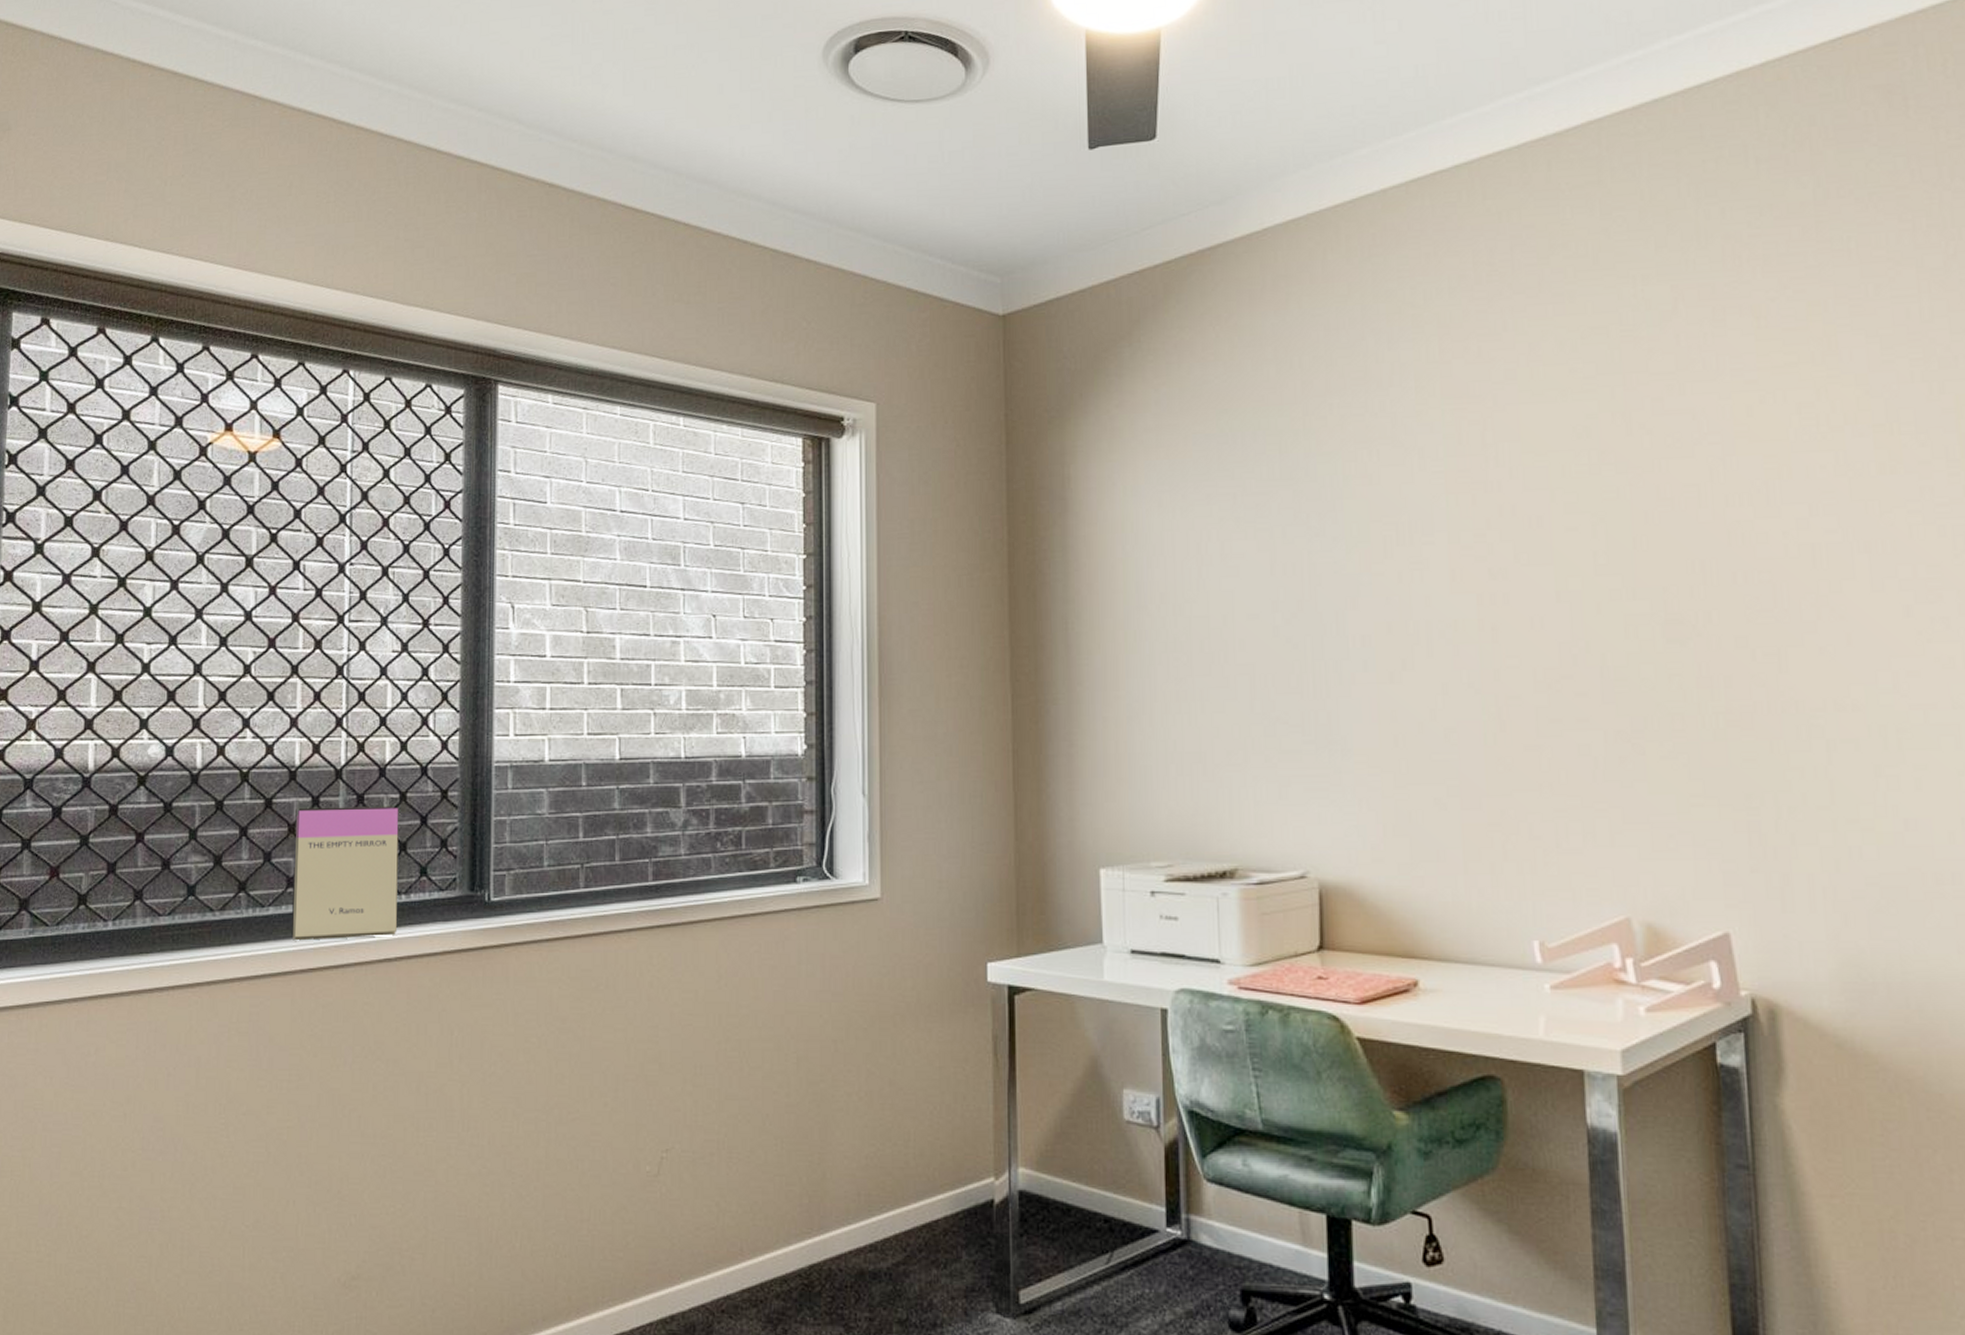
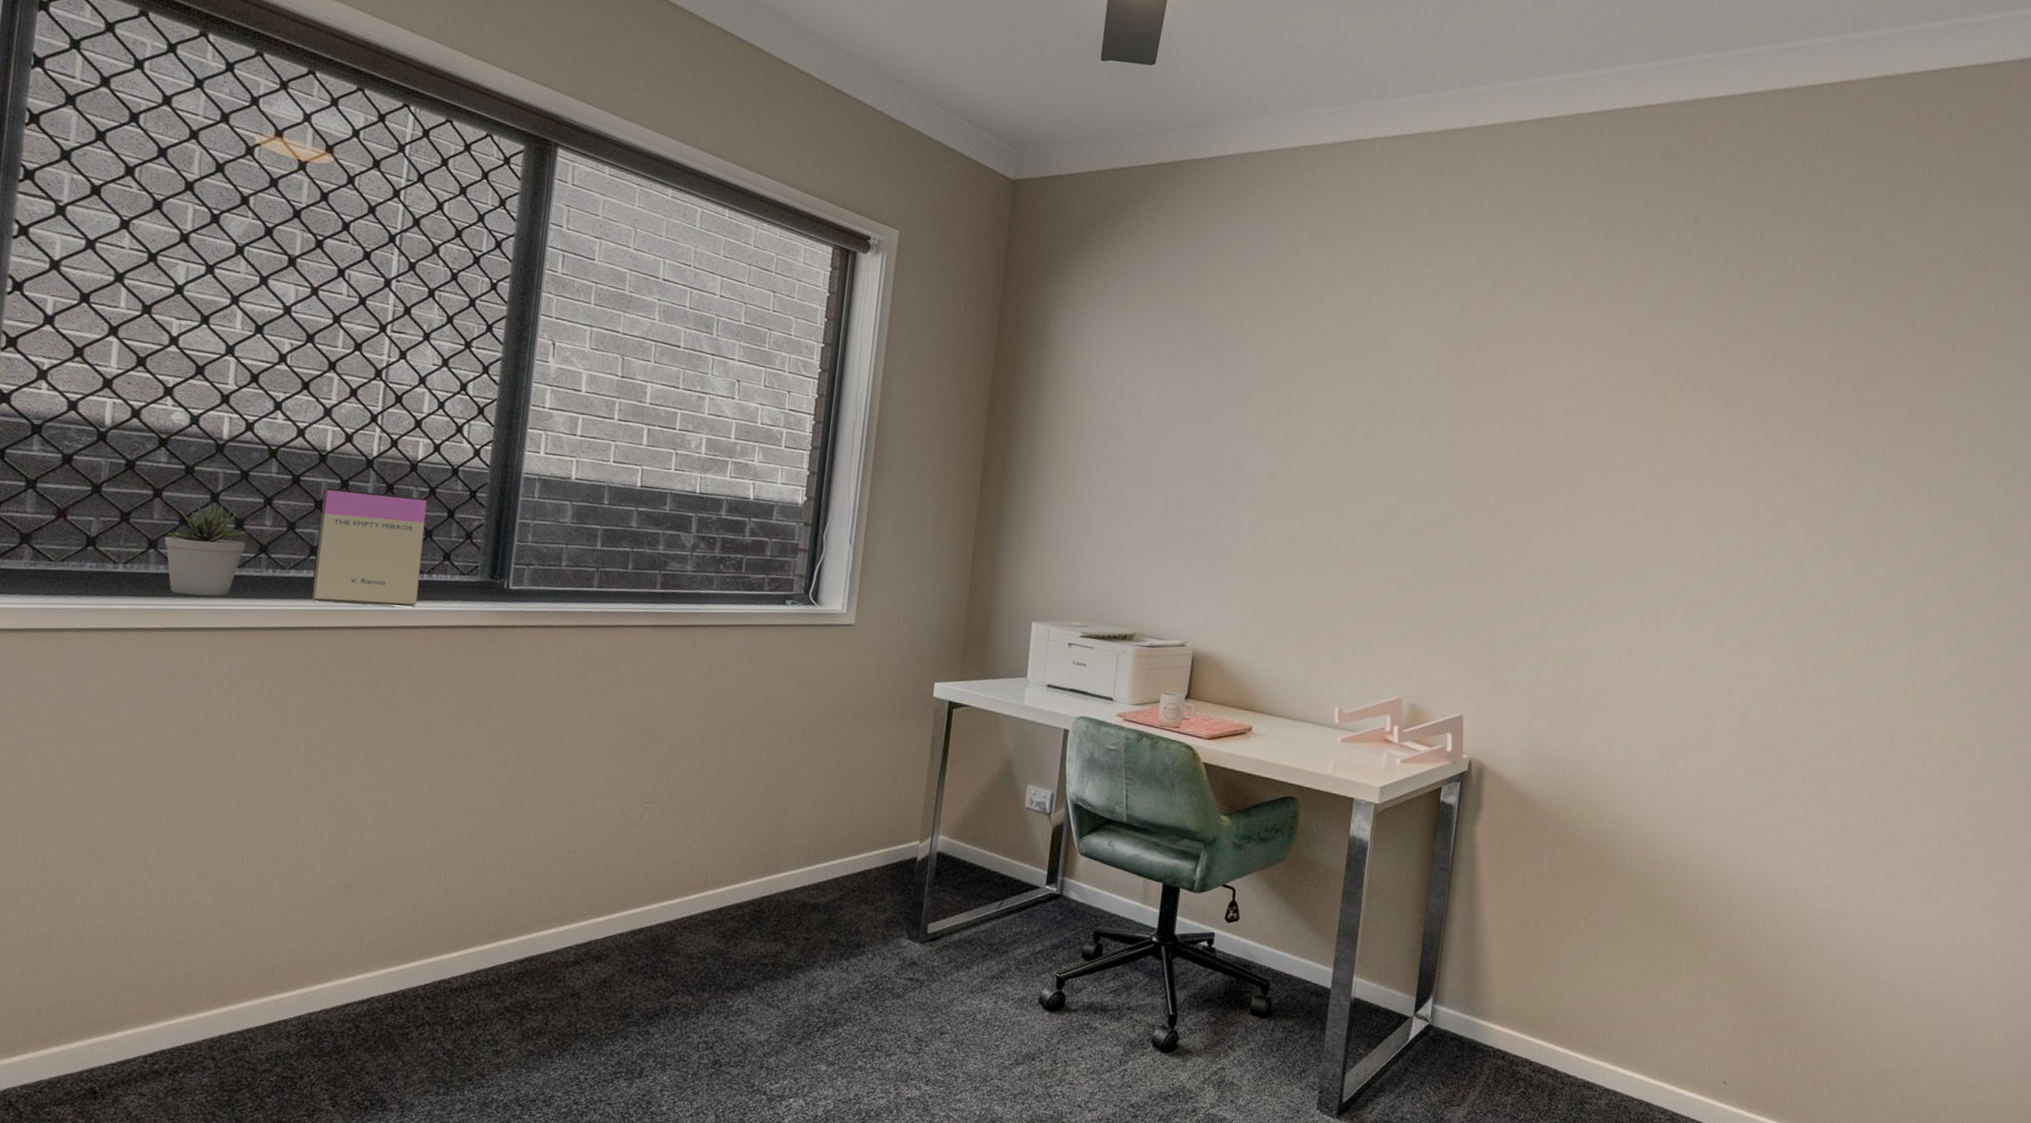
potted plant: none [149,841,226,949] -> present [164,503,248,598]
mug: none [1282,944,1335,993] -> present [1157,692,1196,728]

